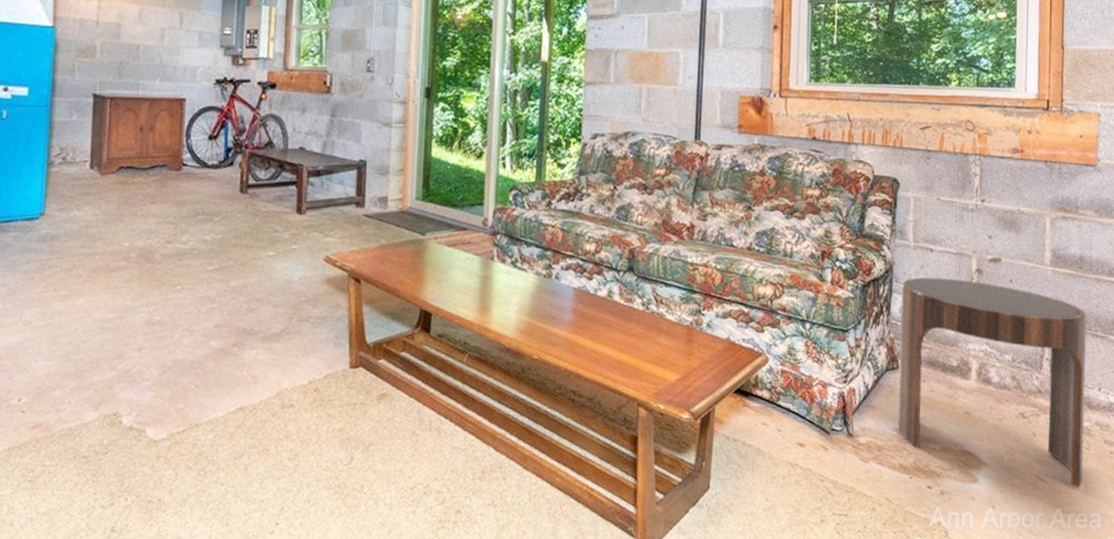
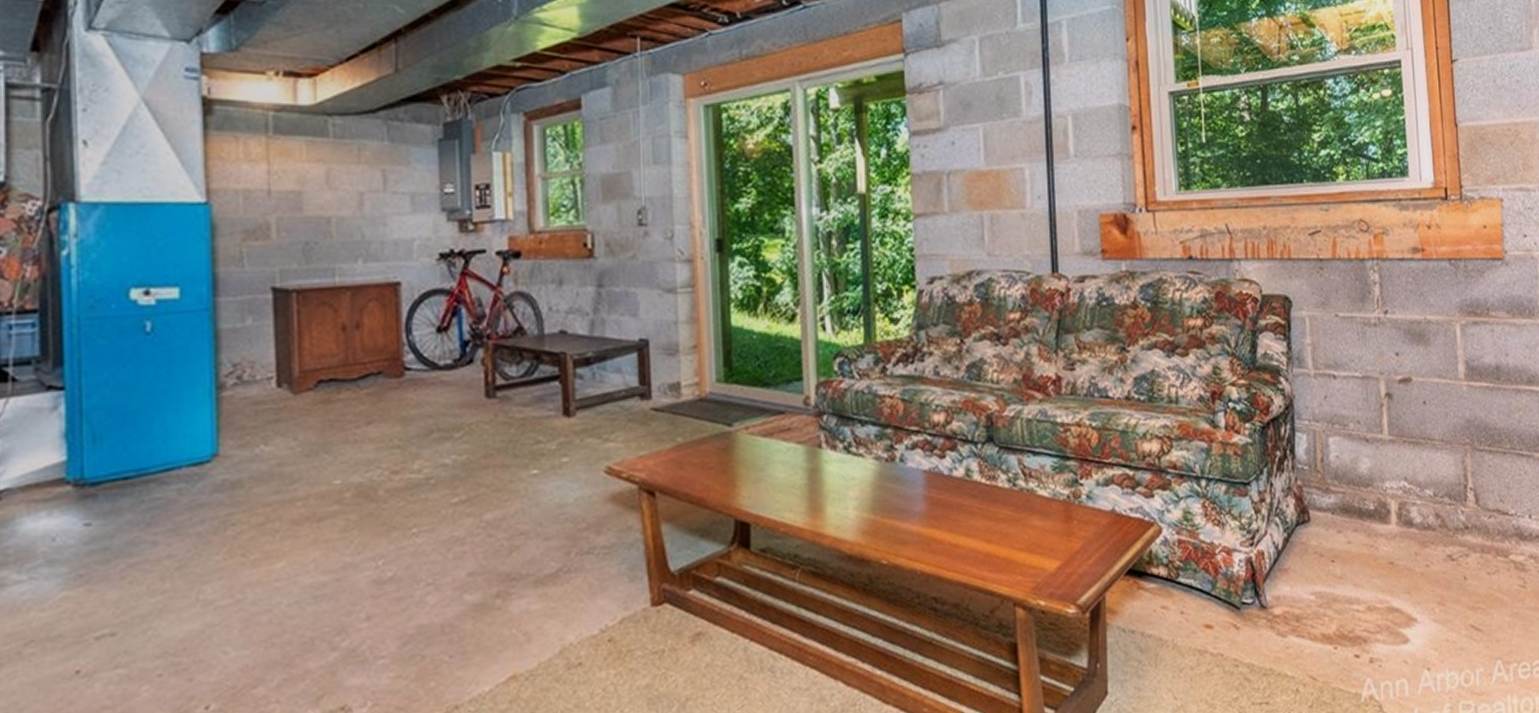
side table: present [898,277,1087,487] -> none [1305,407,1522,633]

